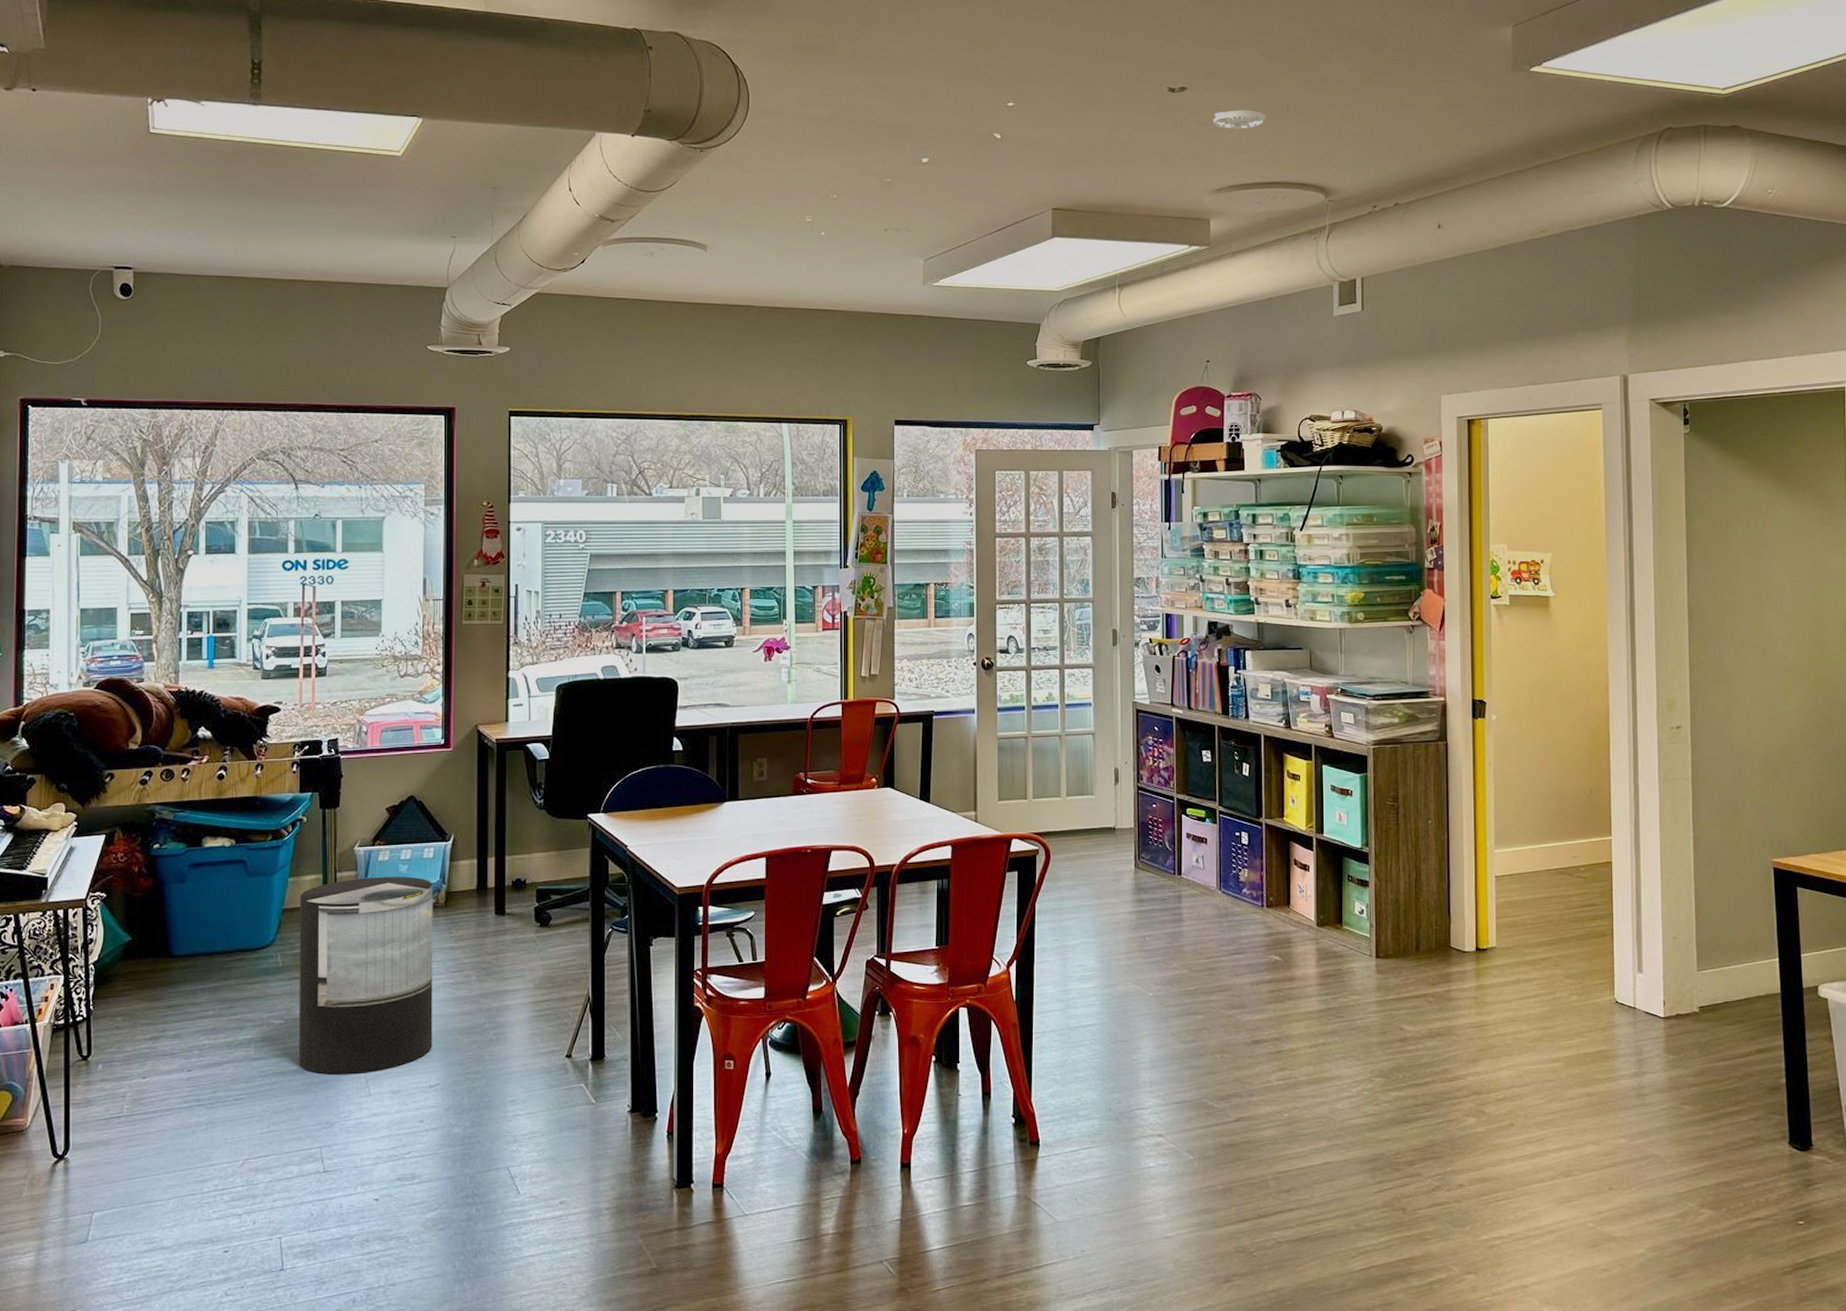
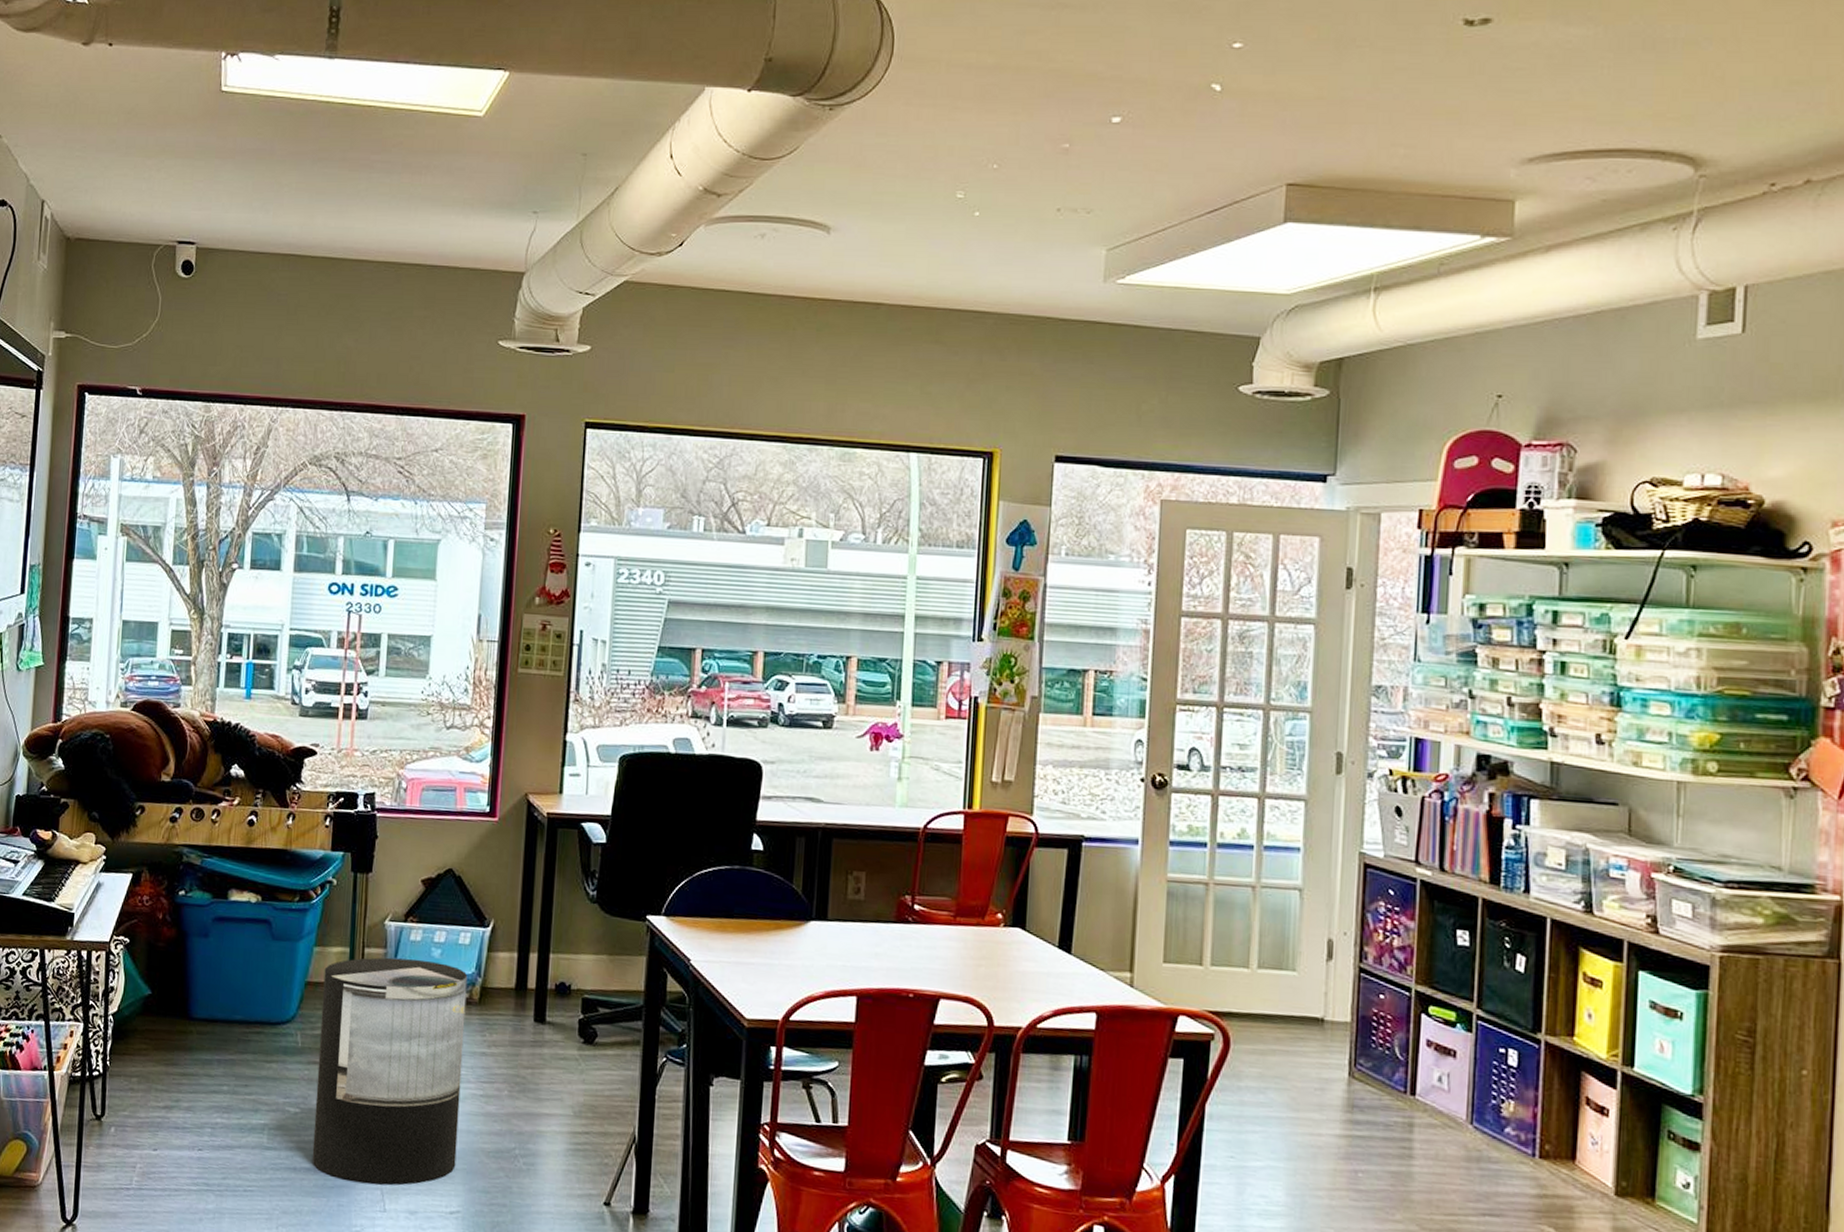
smoke detector: present [1213,110,1266,130] -> none [1528,49,1610,77]

